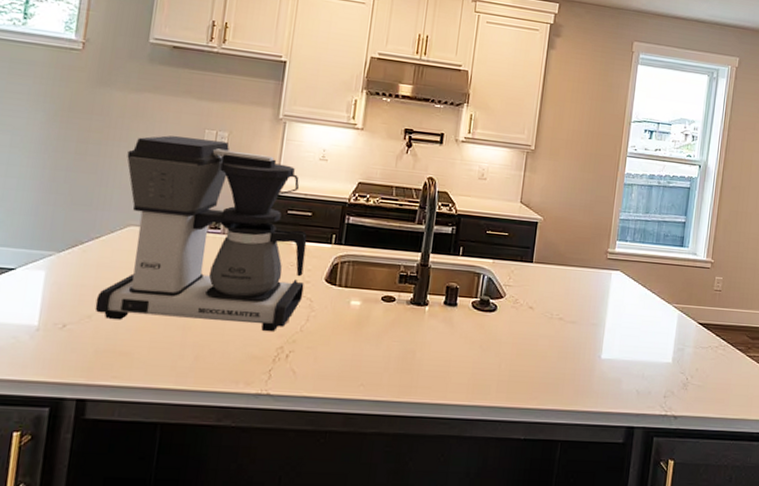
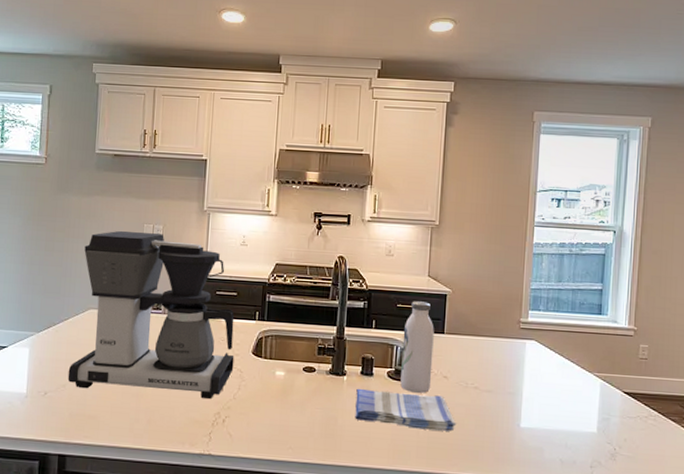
dish towel: none [434,319,539,364] -> present [355,388,457,431]
water bottle: none [485,228,523,324] -> present [400,301,434,393]

